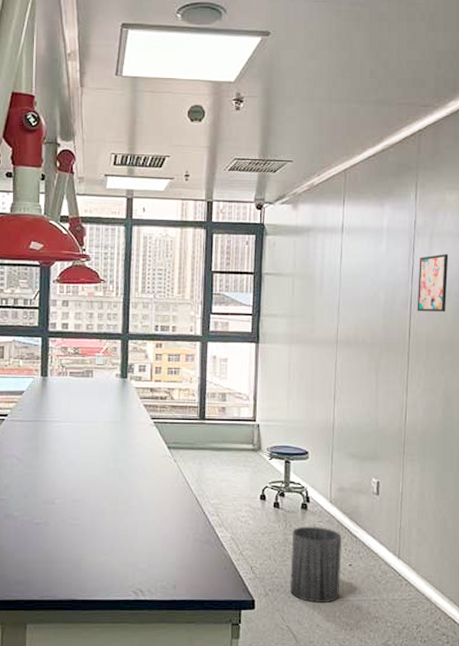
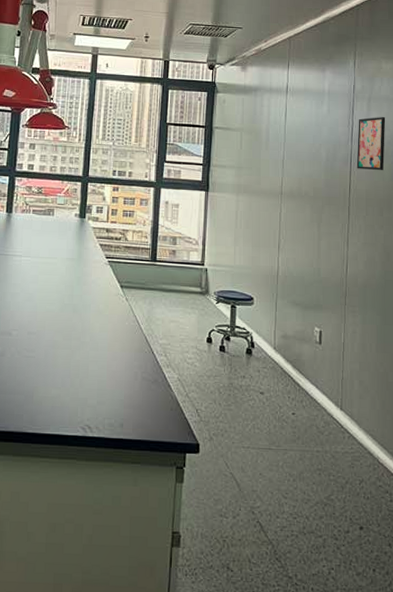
trash can: present [290,526,341,603] -> none [235,371,285,451]

